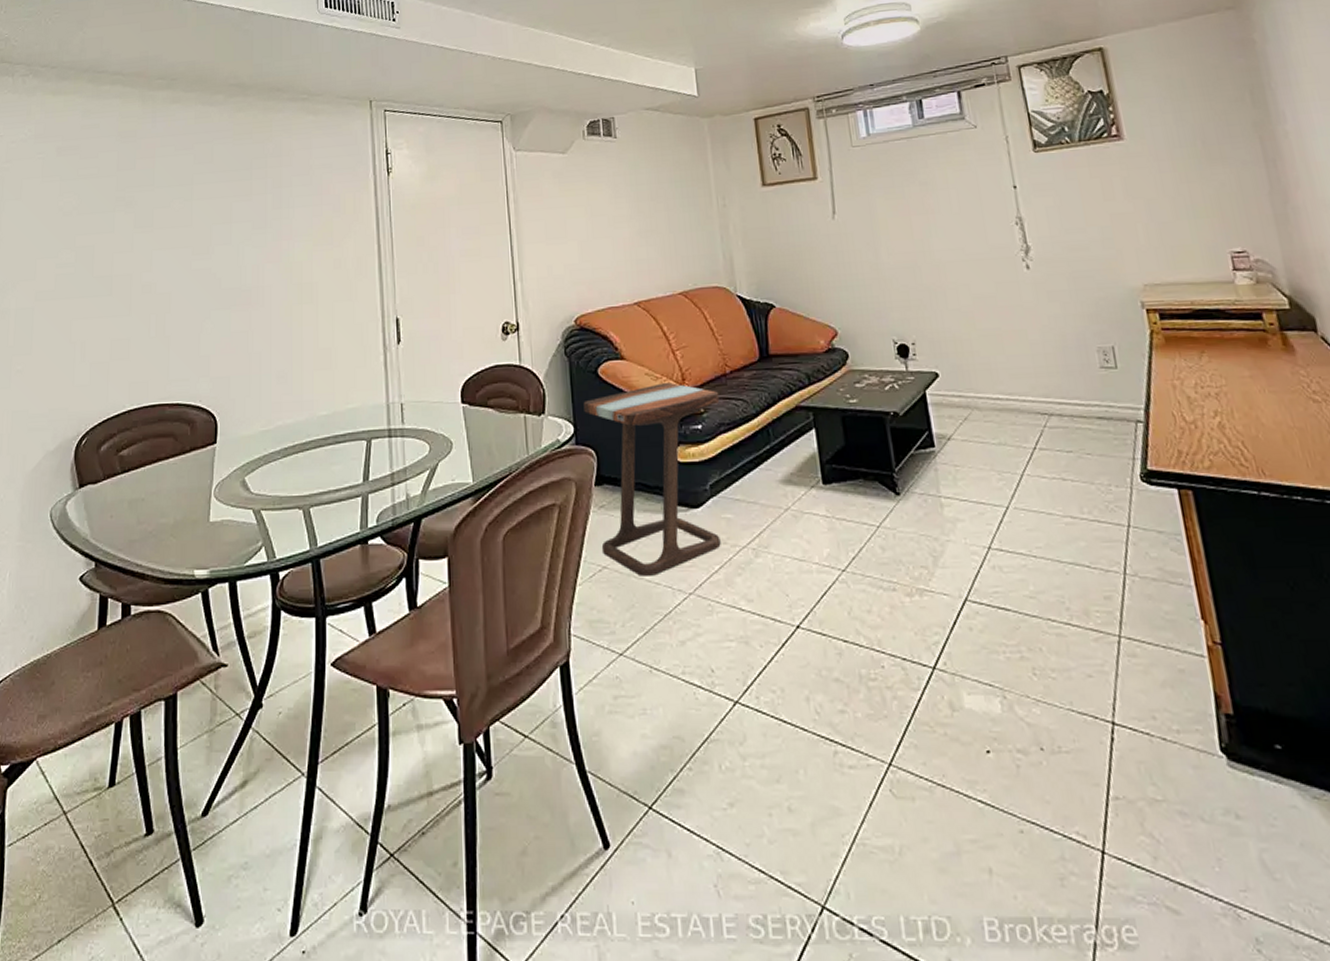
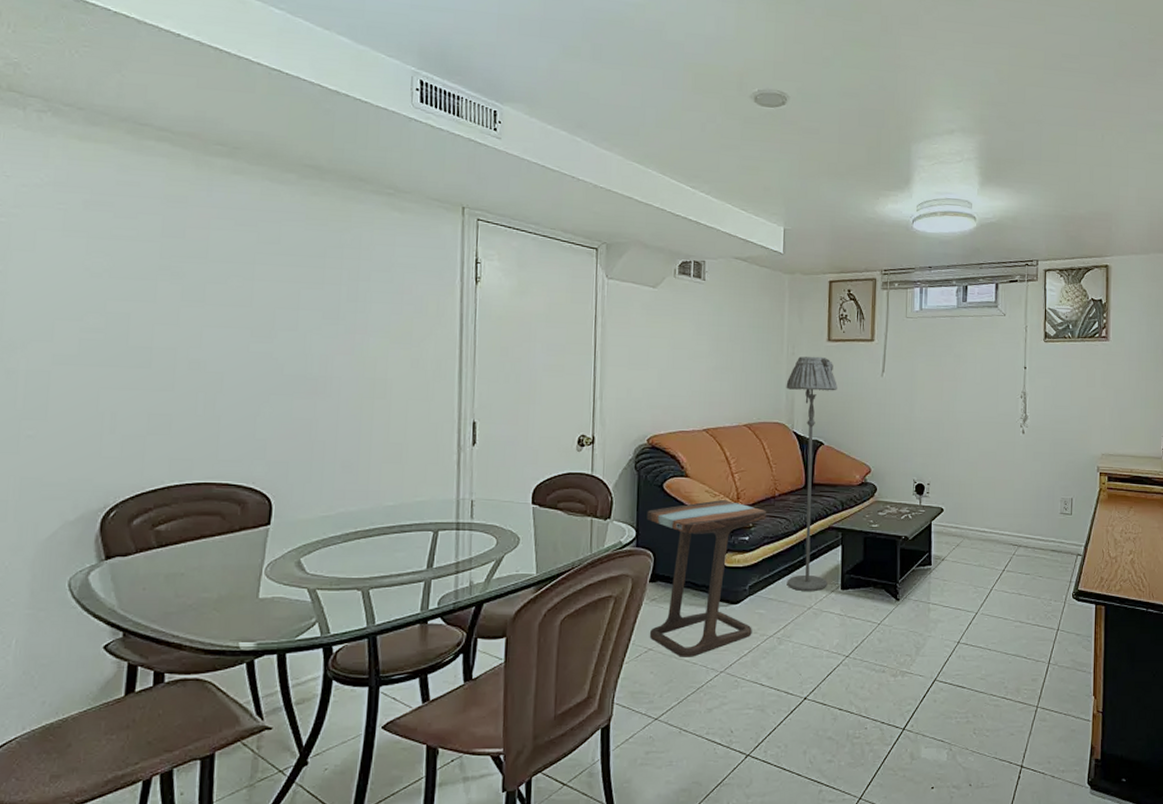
floor lamp: none [721,204,805,488] -> present [786,356,837,591]

